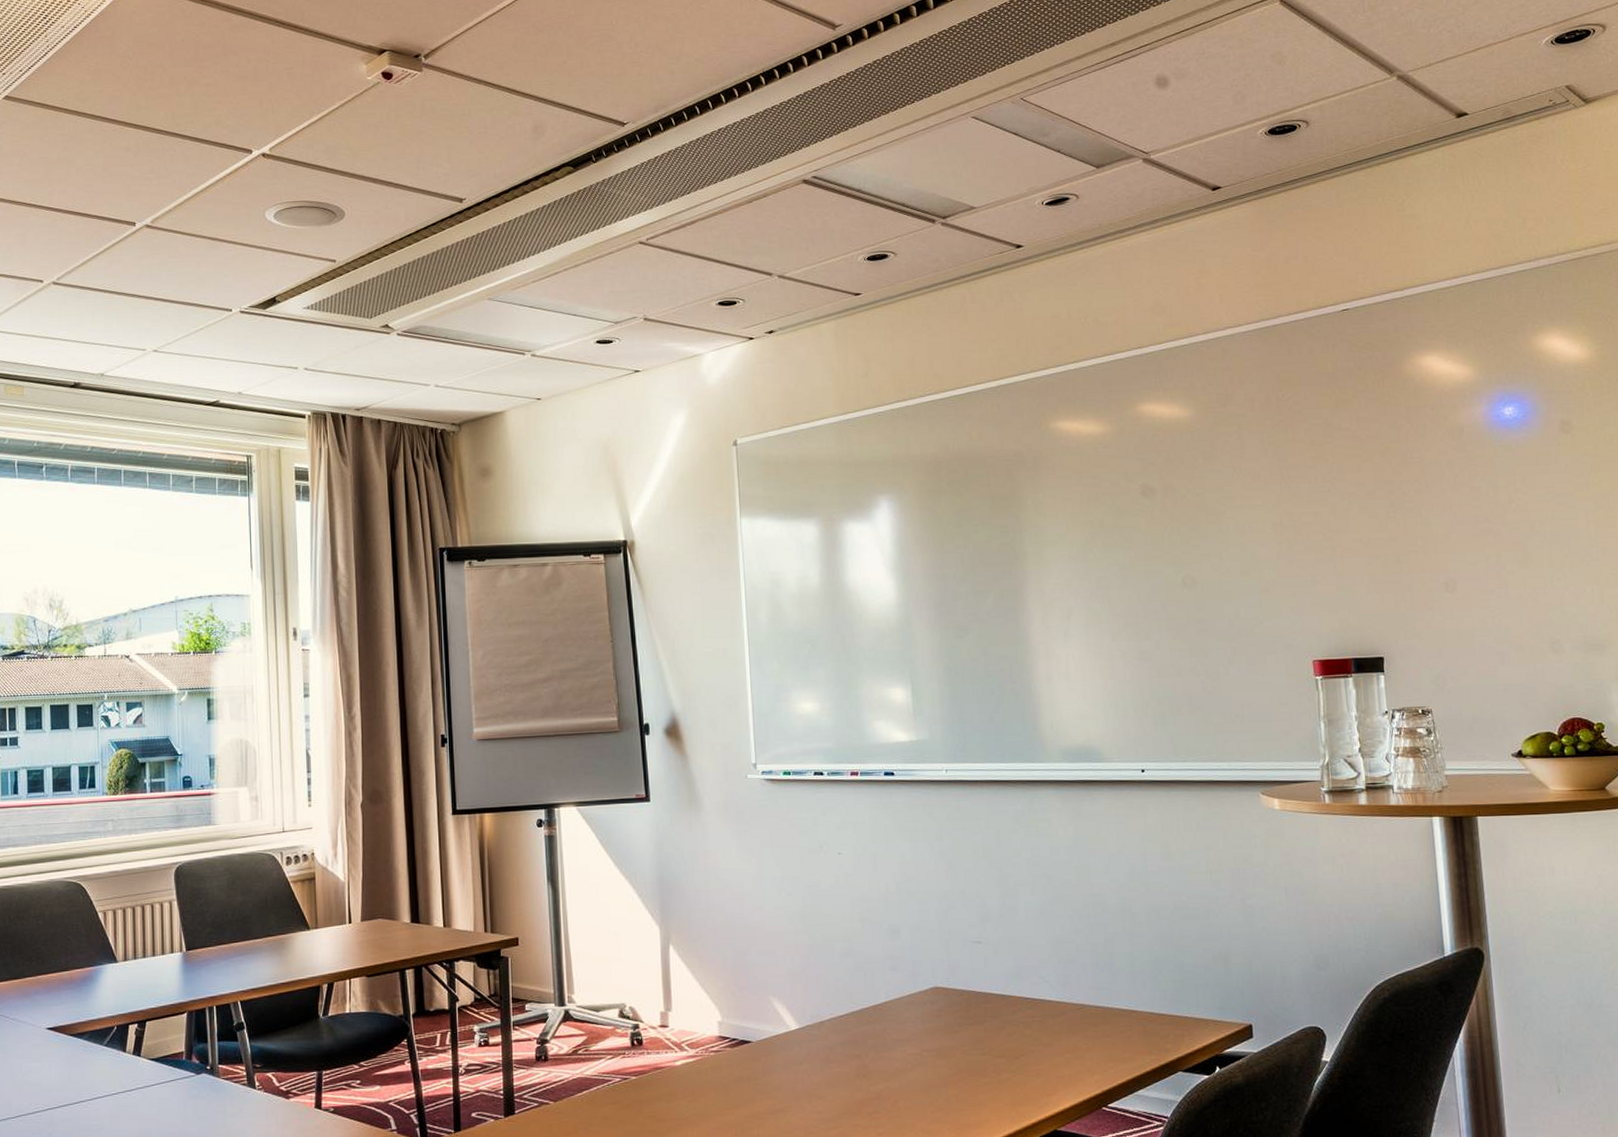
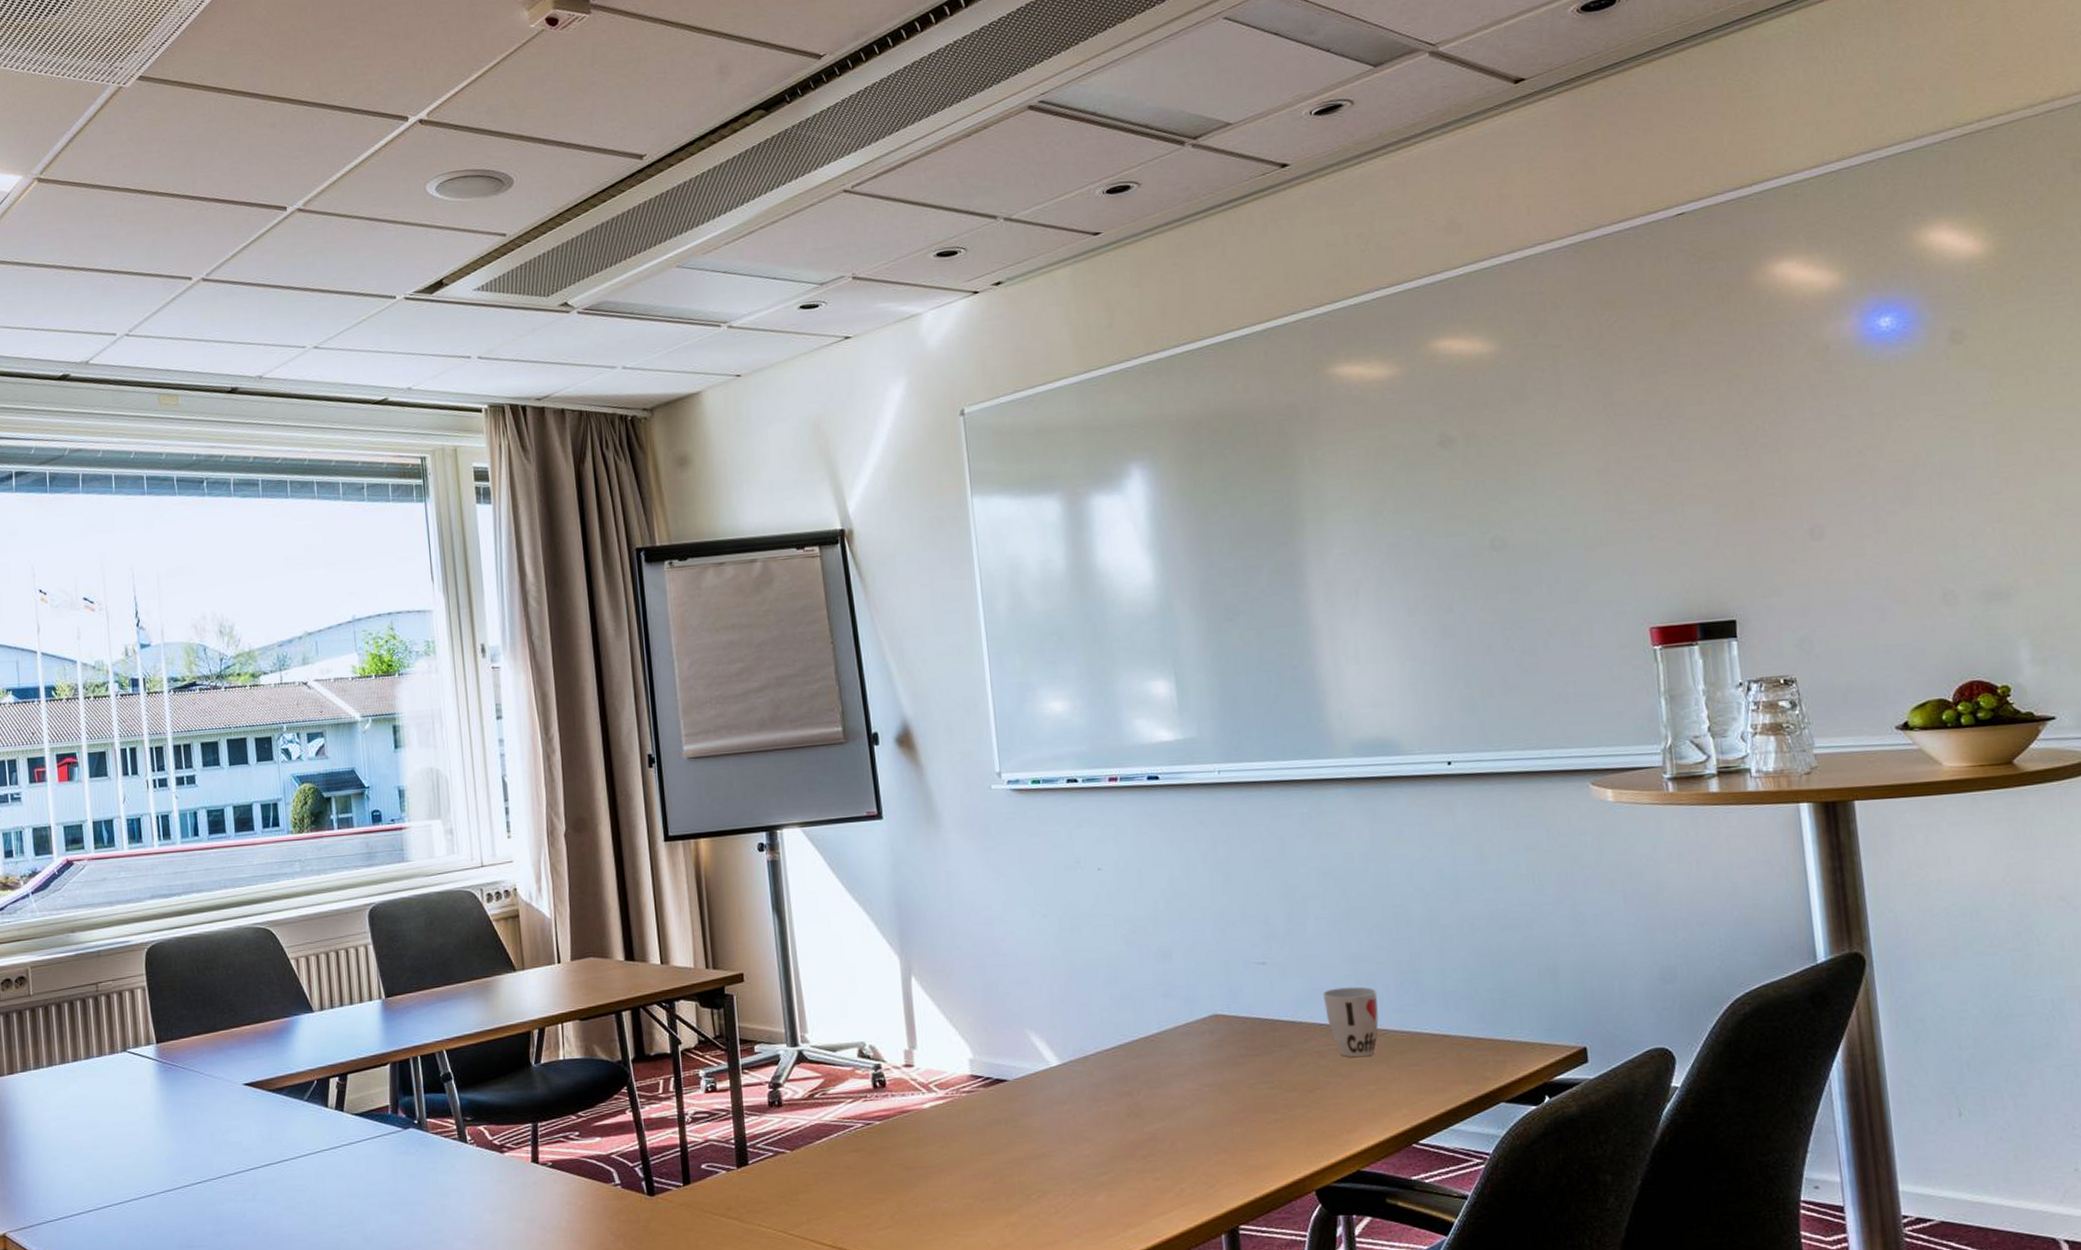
cup: none [1029,965,1077,1029] -> present [1322,986,1379,1058]

